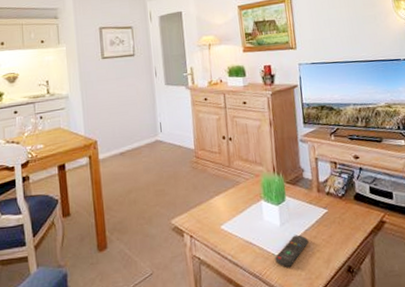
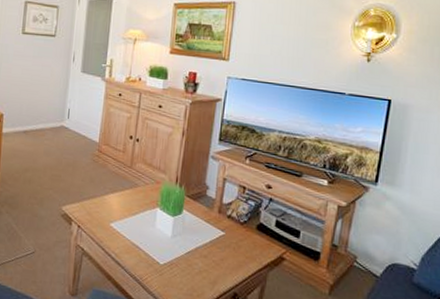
remote control: present [275,234,309,267] -> none [159,249,198,279]

